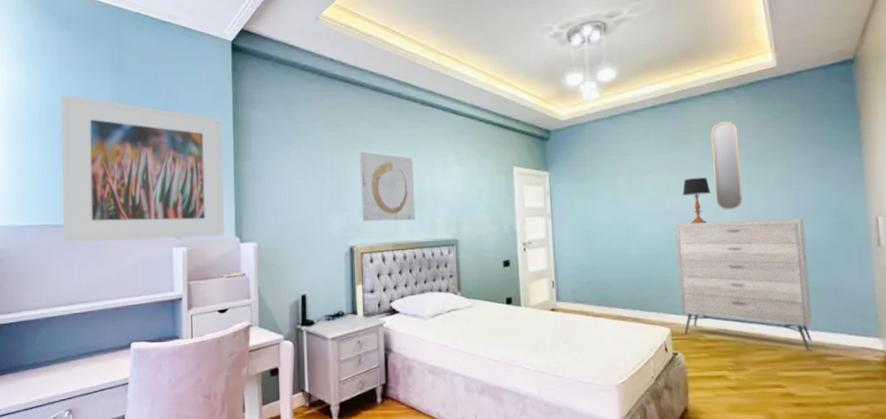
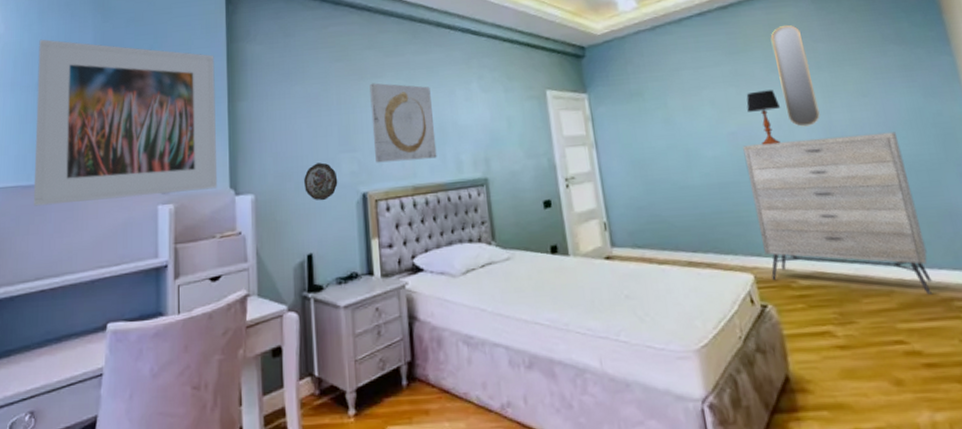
decorative plate: none [300,219,329,251] -> present [304,162,338,201]

